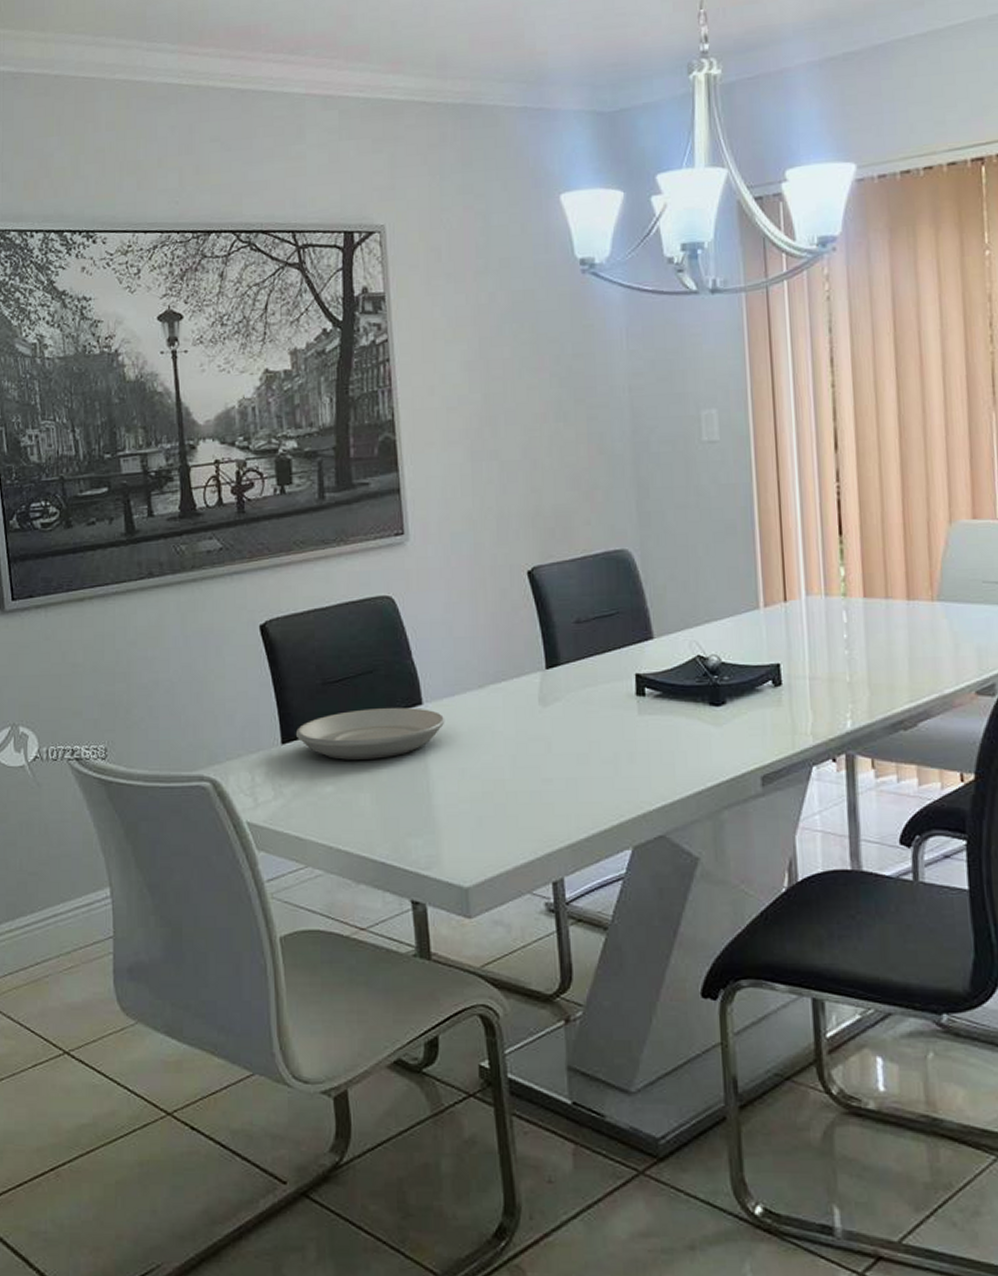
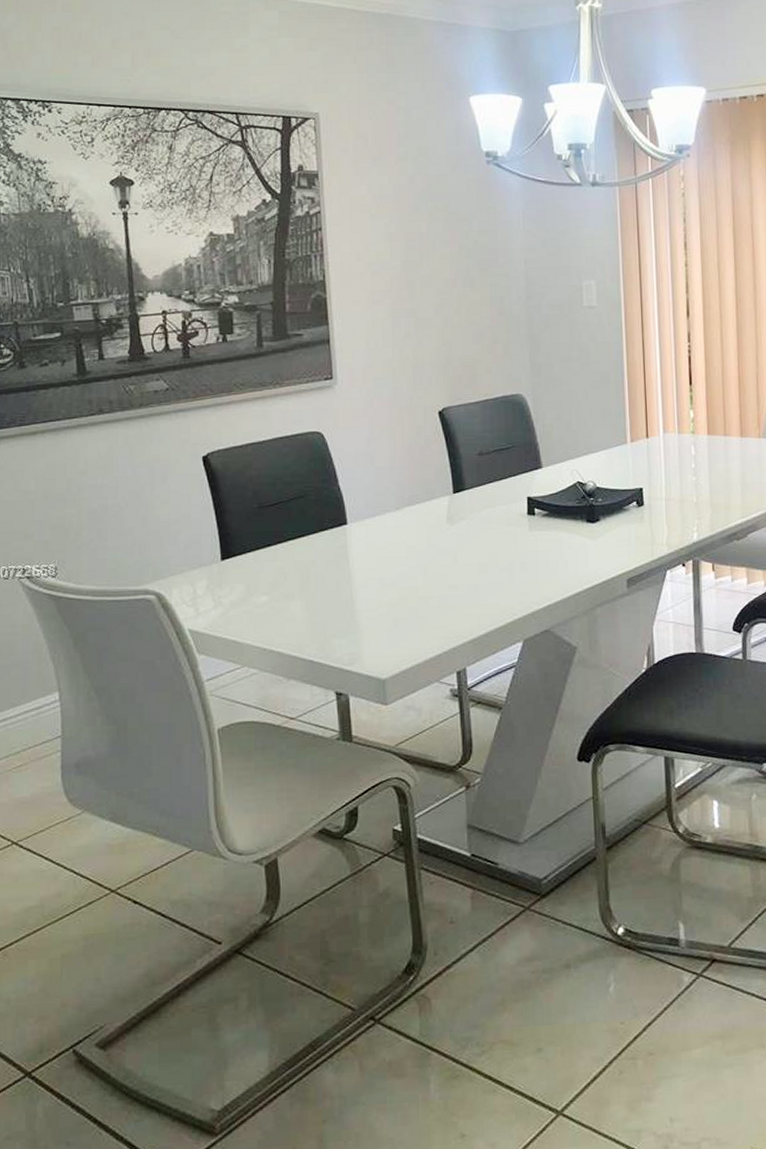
plate: present [295,708,445,760] -> none [234,527,367,573]

